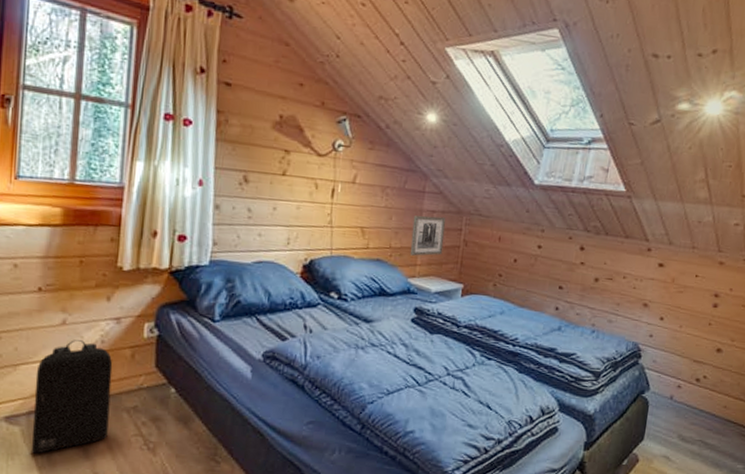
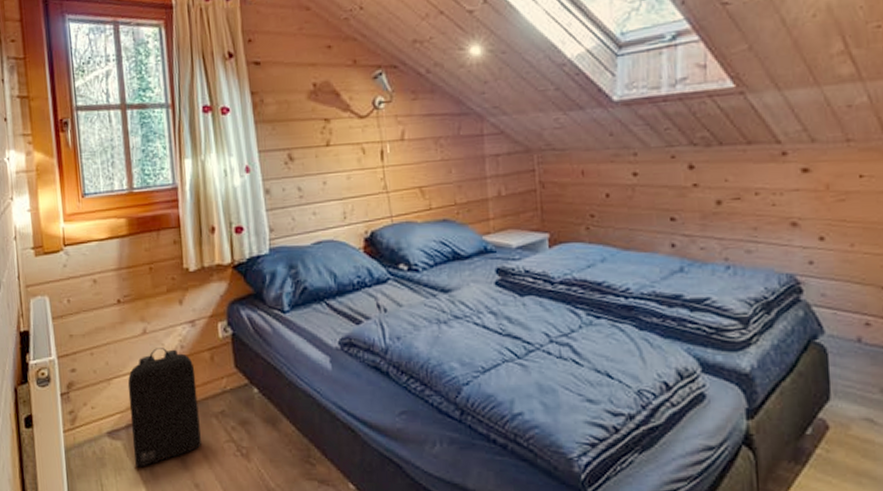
wall art: present [409,215,446,256] -> none [476,160,517,209]

